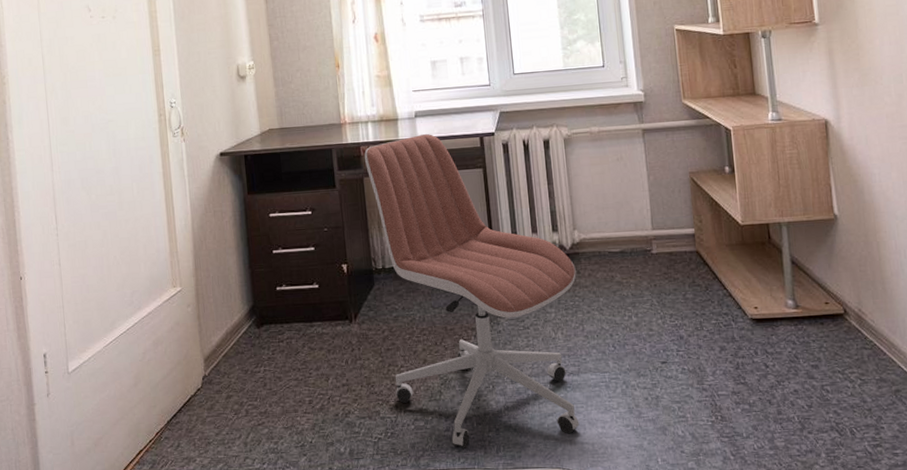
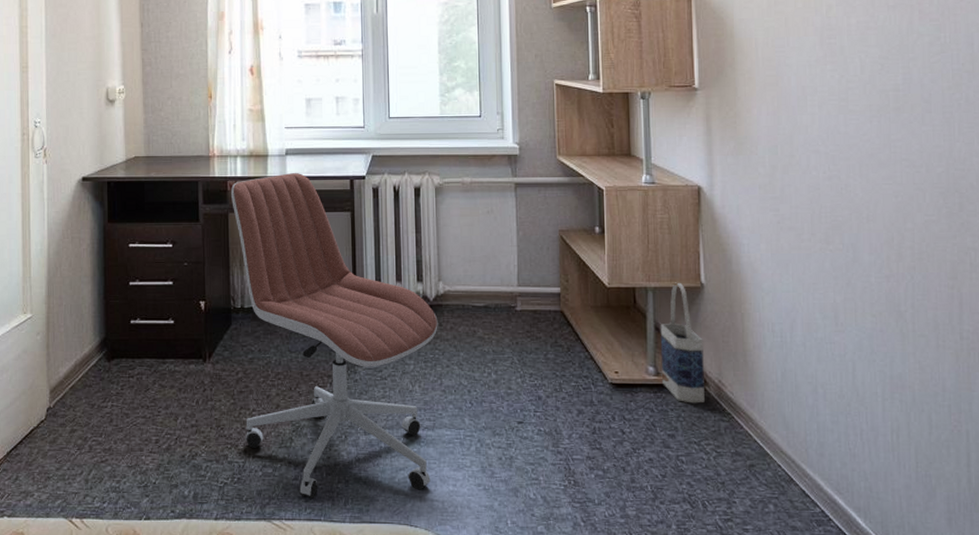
bag: none [796,215,846,334] -> present [660,282,706,404]

